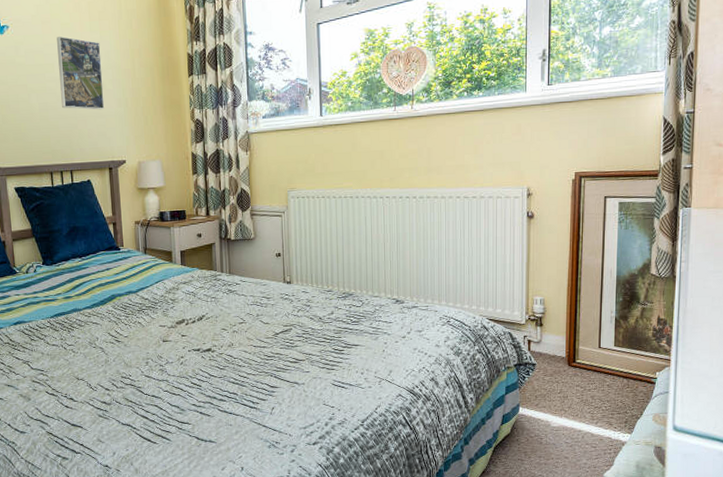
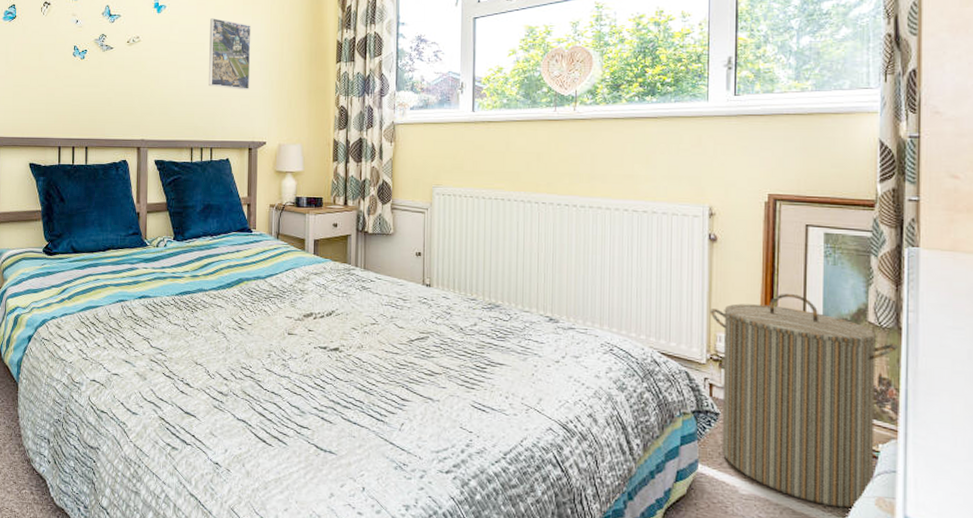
laundry hamper: none [528,256,673,426] -> present [709,293,899,508]

